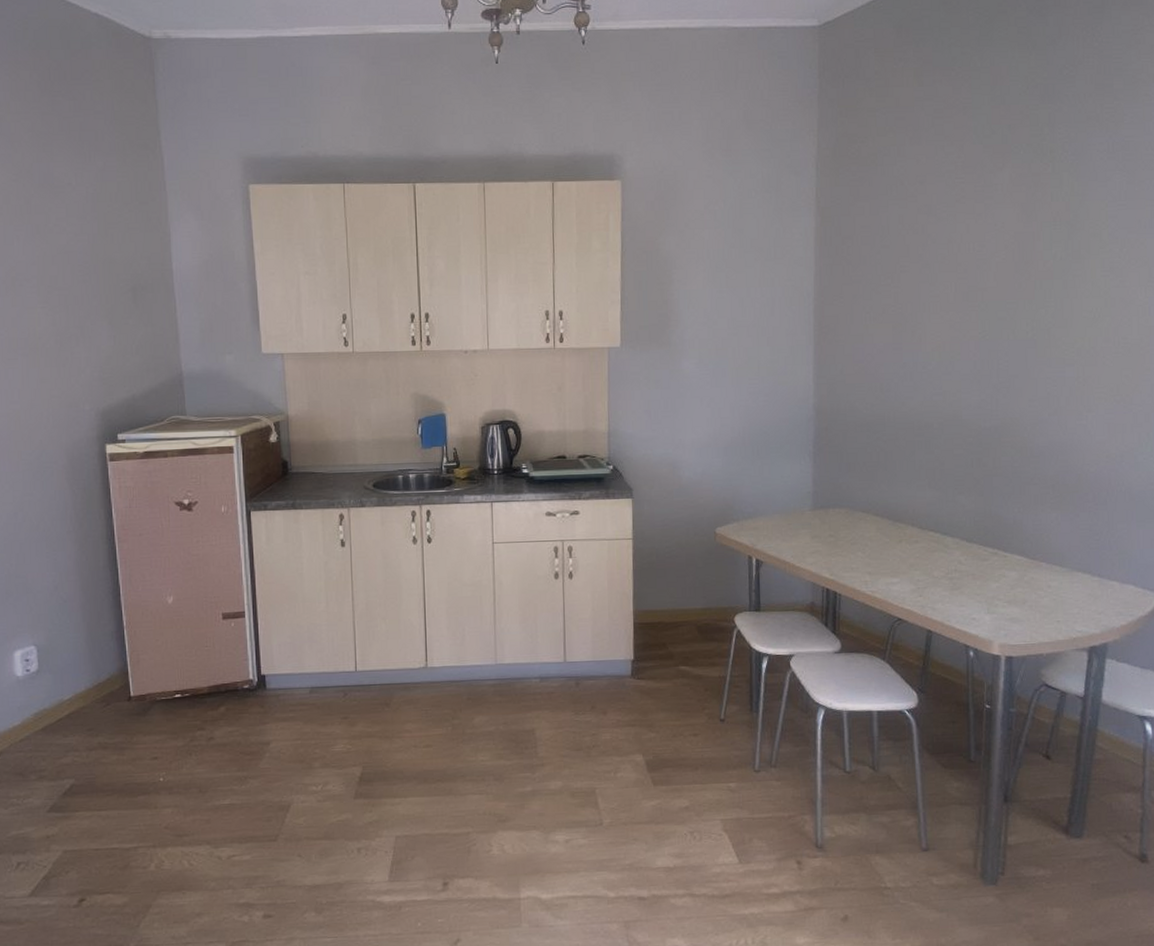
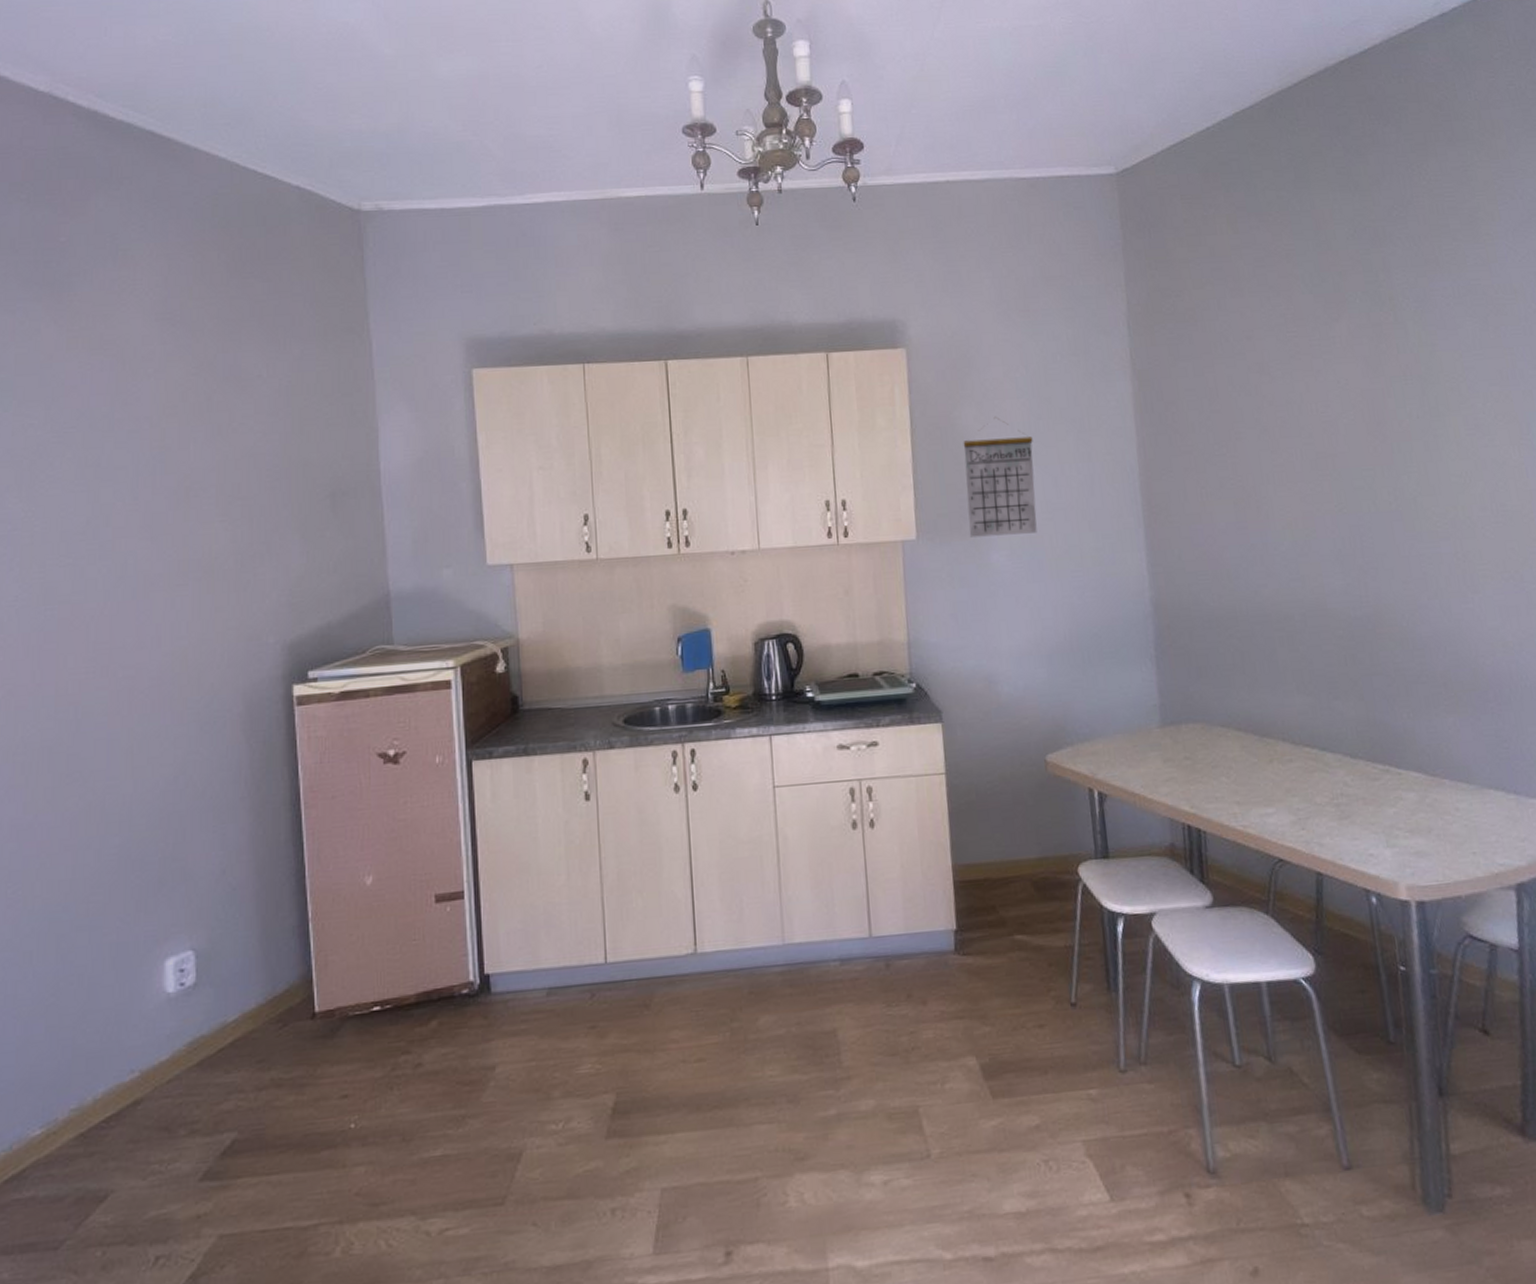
calendar: none [665,243,725,347] -> present [963,416,1037,538]

